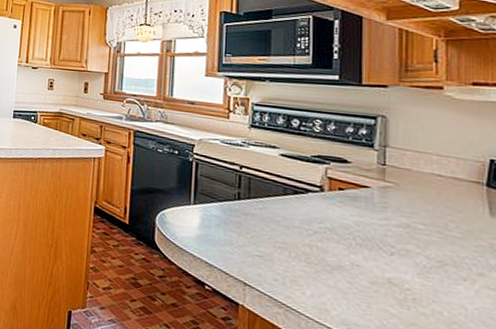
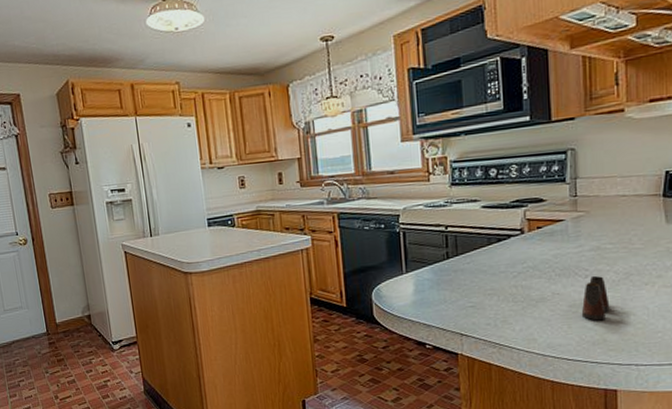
salt shaker: none [383,256,419,309] -> present [581,276,610,321]

